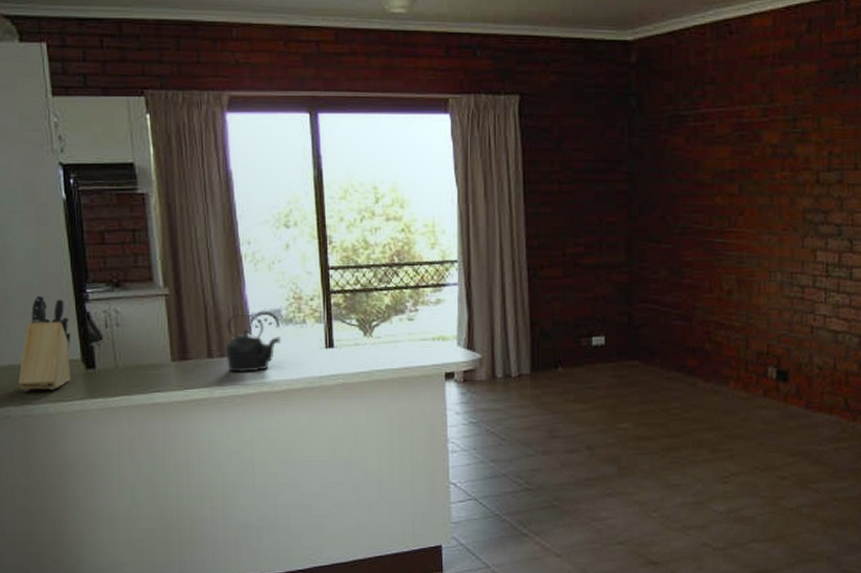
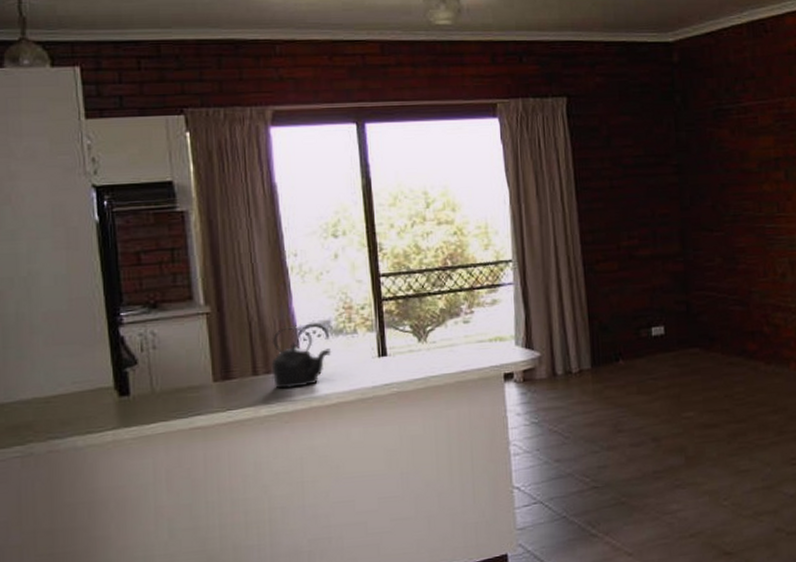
knife block: present [18,295,71,391] -> none [43,322,103,425]

